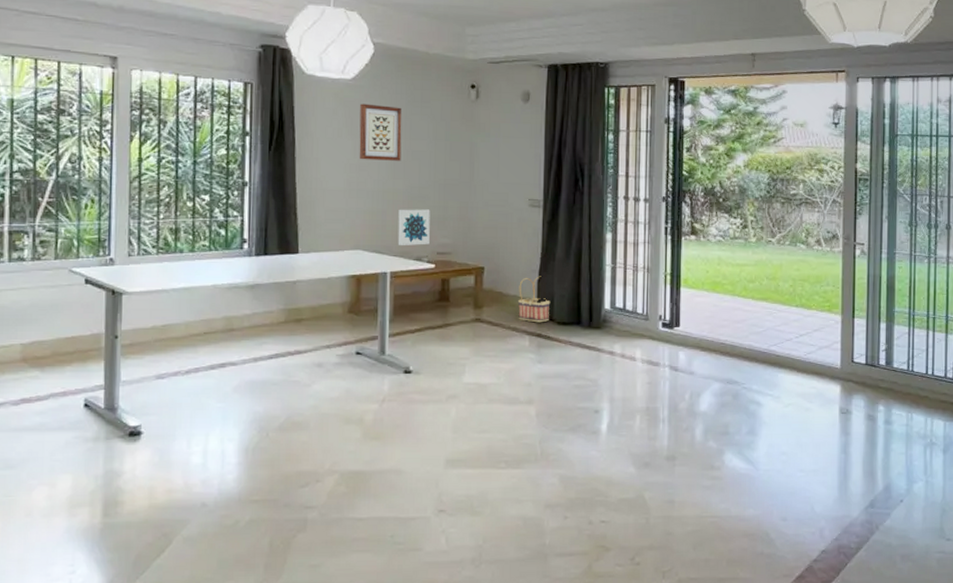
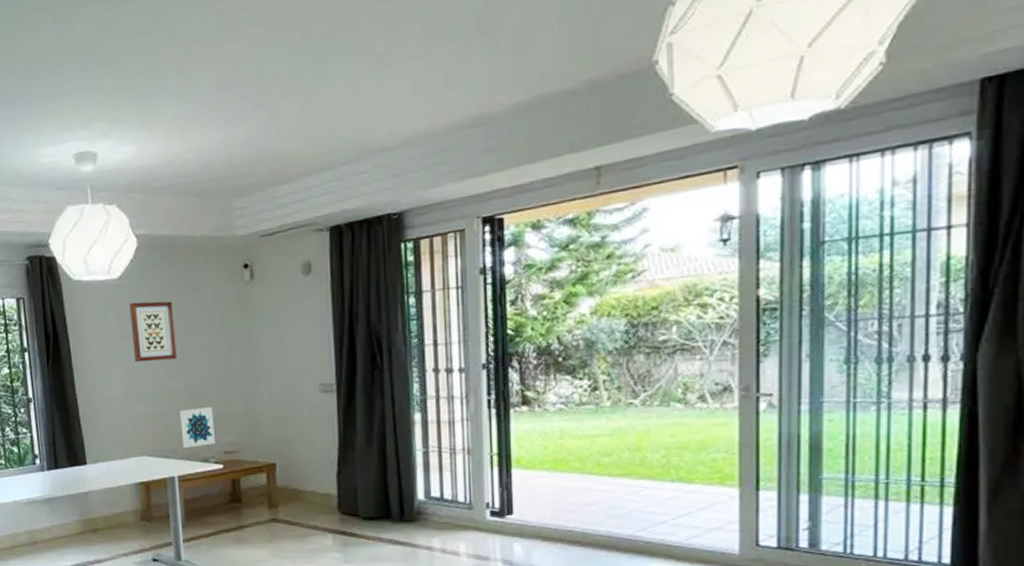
basket: present [518,276,551,323] -> none [316,468,354,520]

